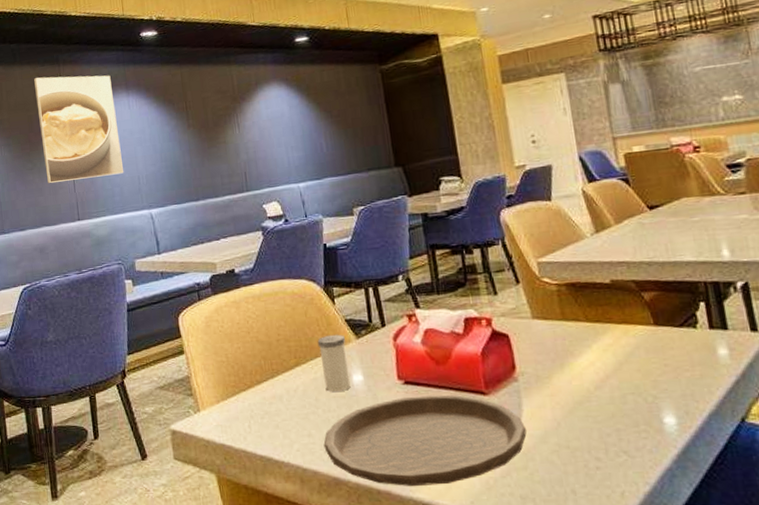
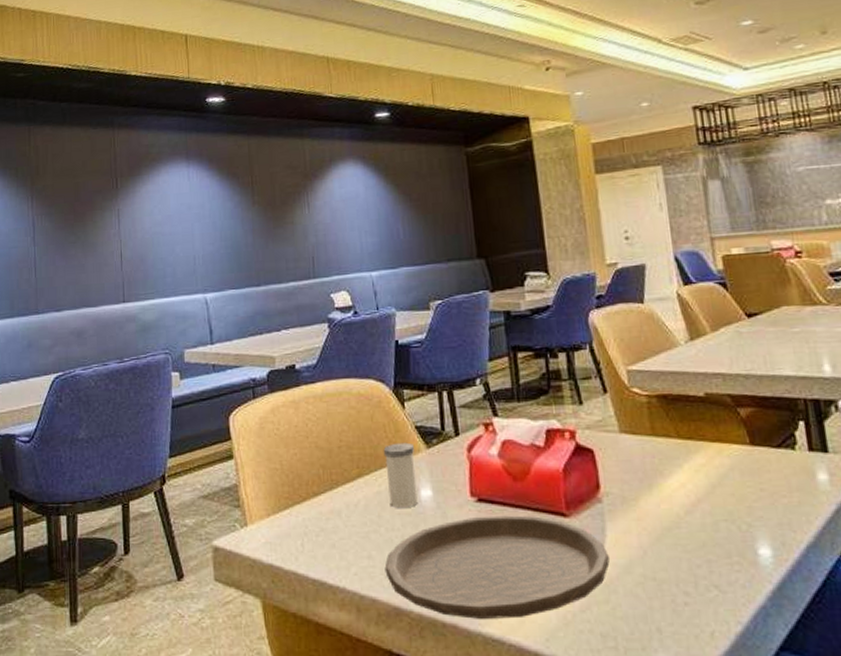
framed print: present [34,75,124,183] -> none [84,140,179,259]

